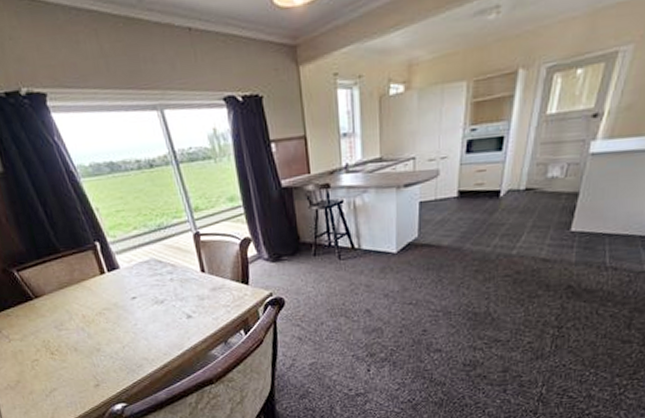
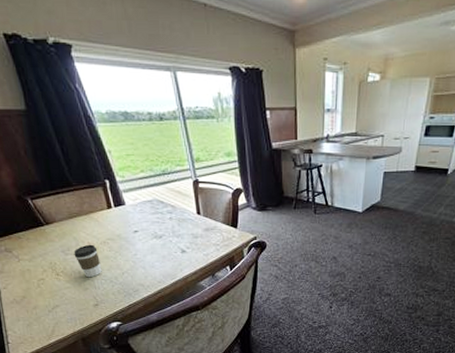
coffee cup: none [67,316,100,355] -> present [73,244,102,278]

